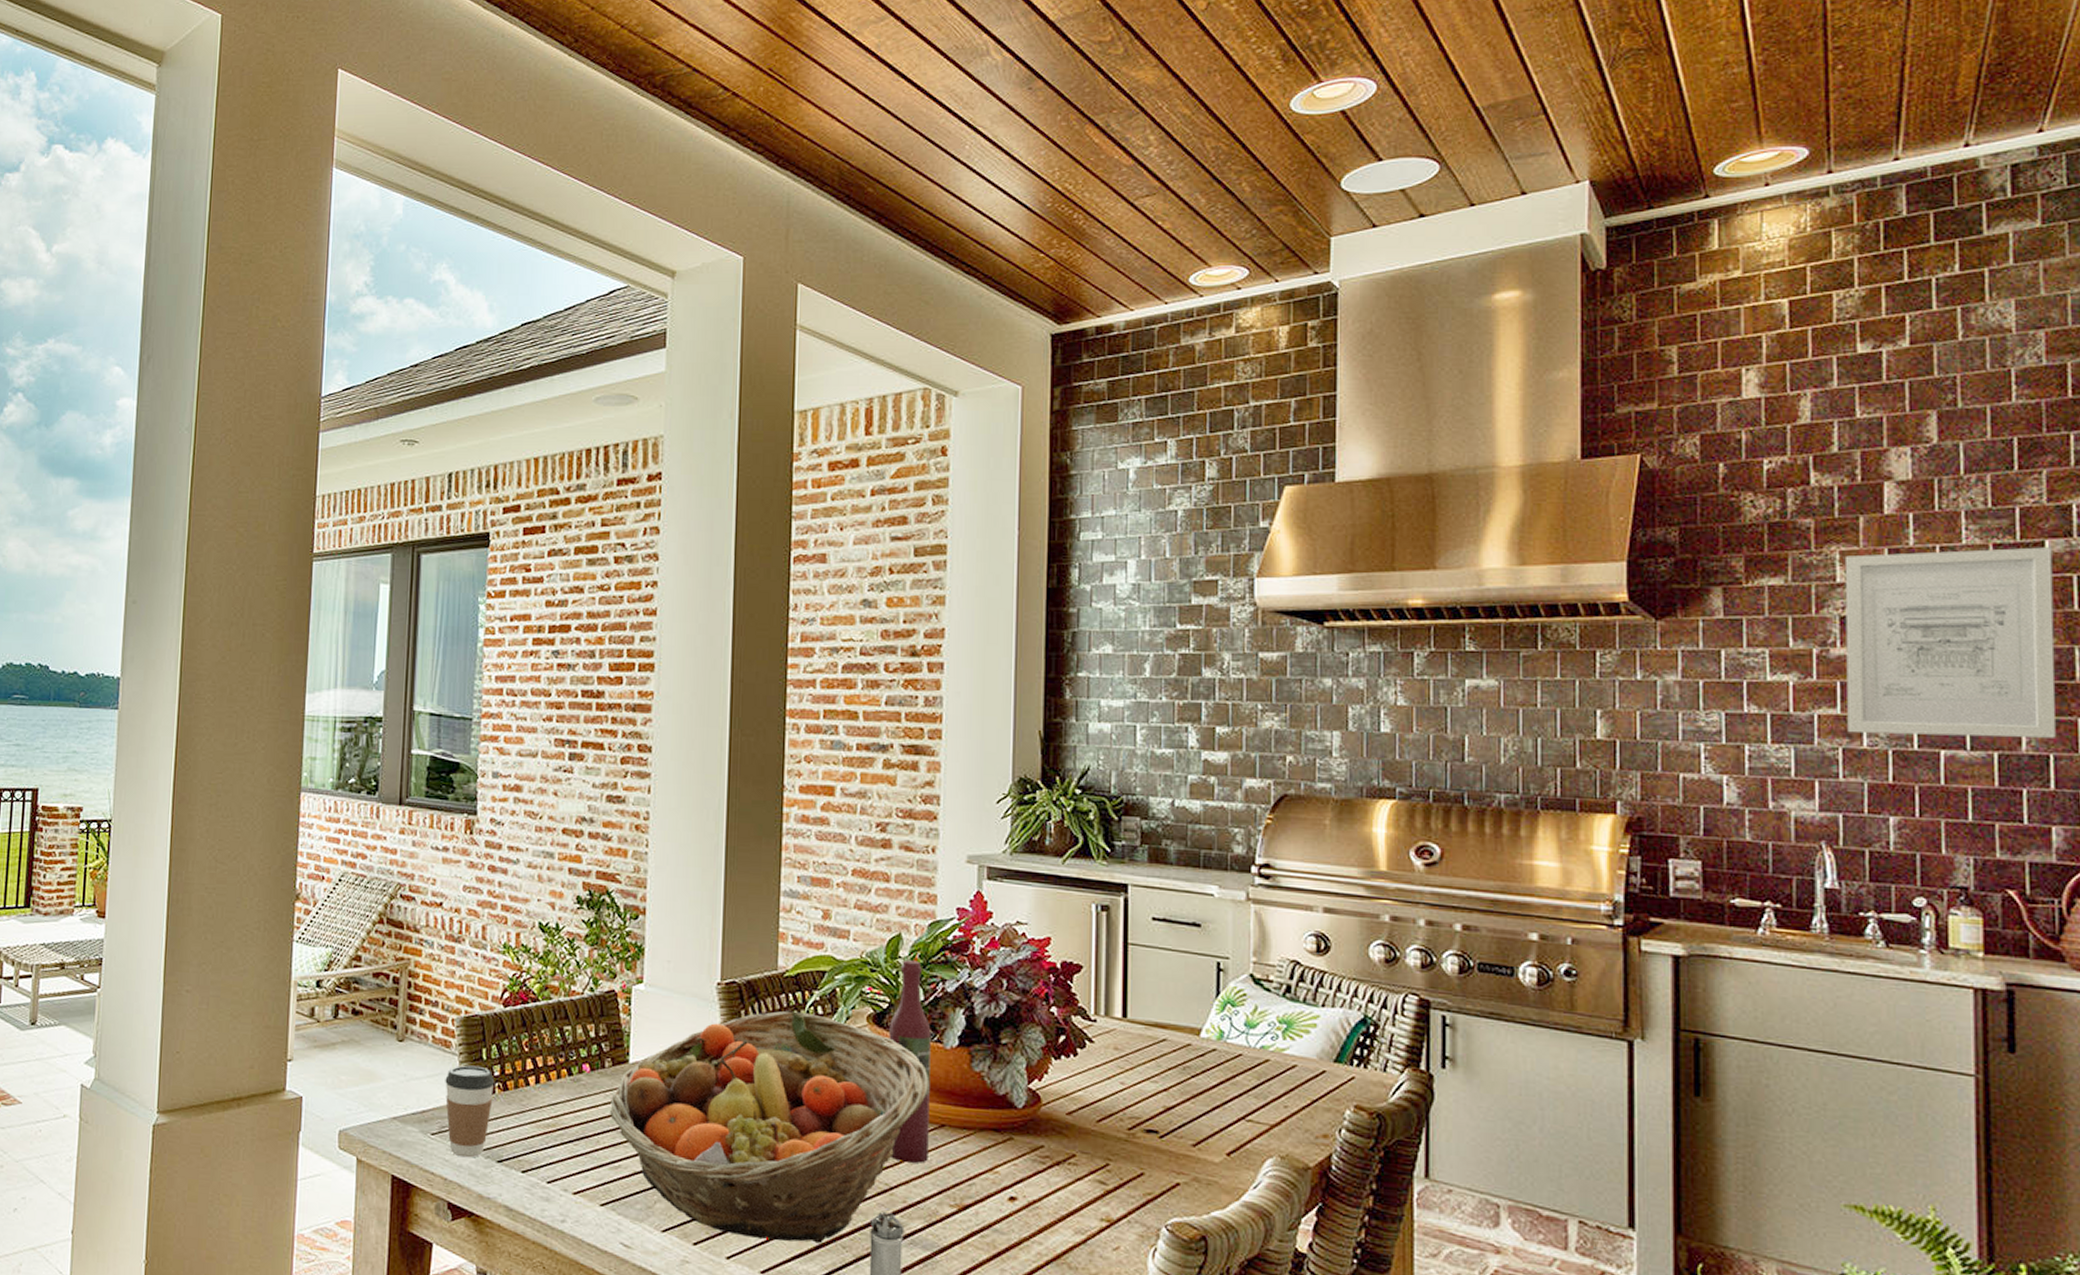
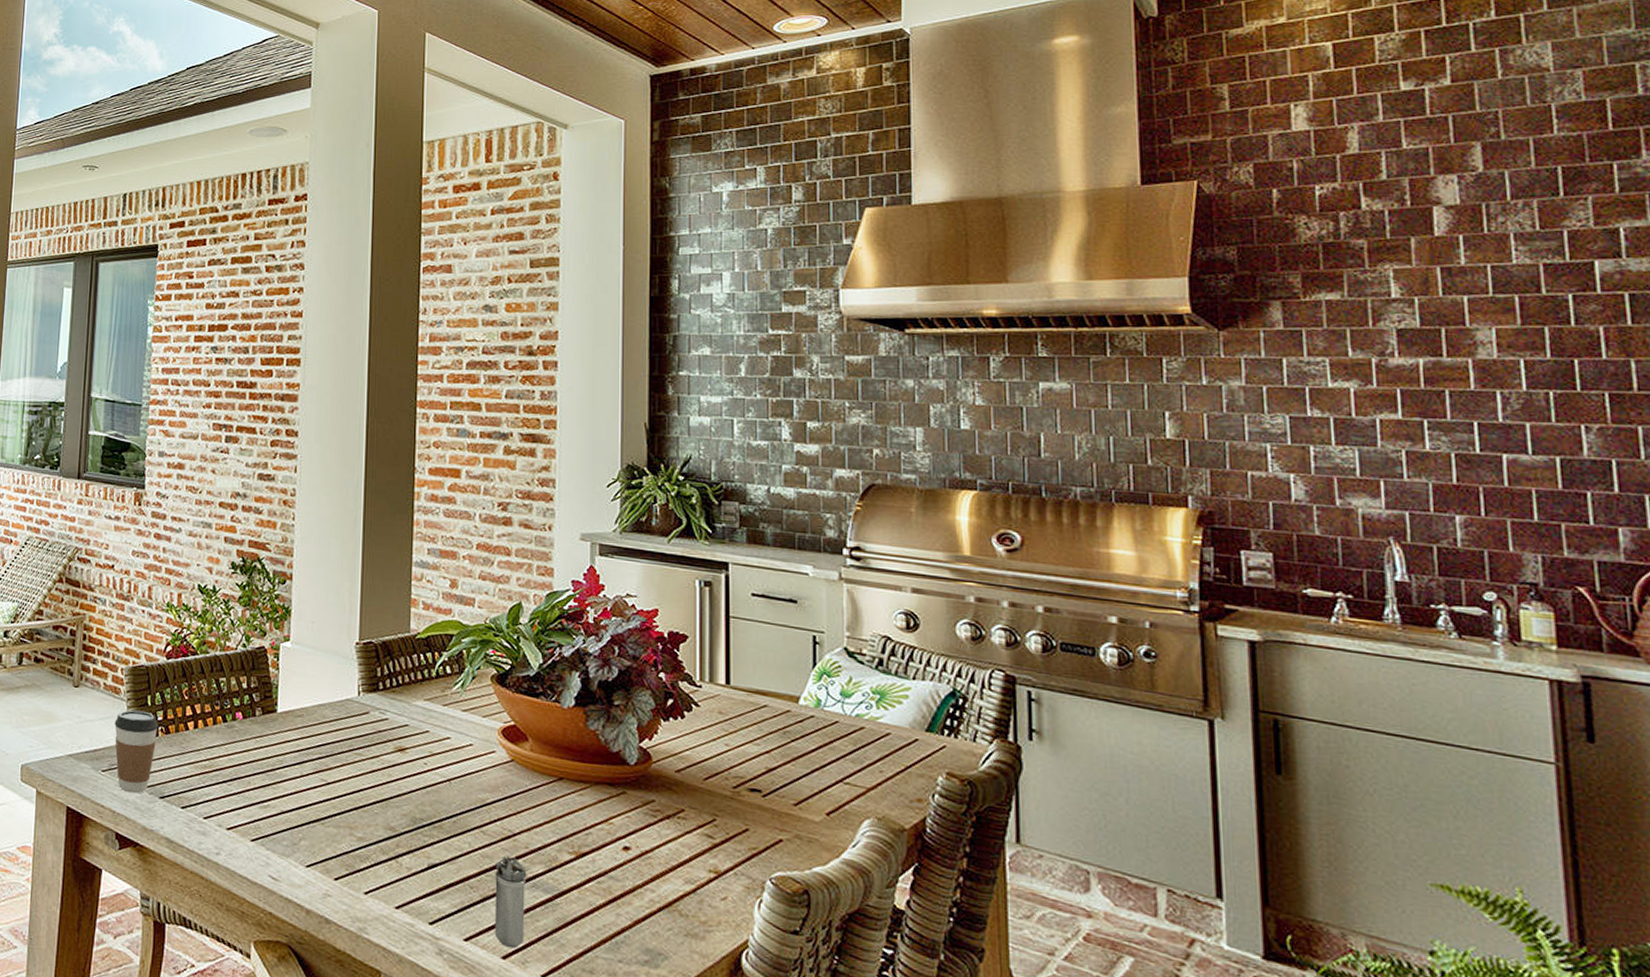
fruit basket: present [610,1010,929,1244] -> none [260,669,548,884]
wine bottle: present [889,960,931,1163] -> none [511,626,550,813]
wall art: present [1844,547,2056,738] -> none [1398,267,1617,445]

